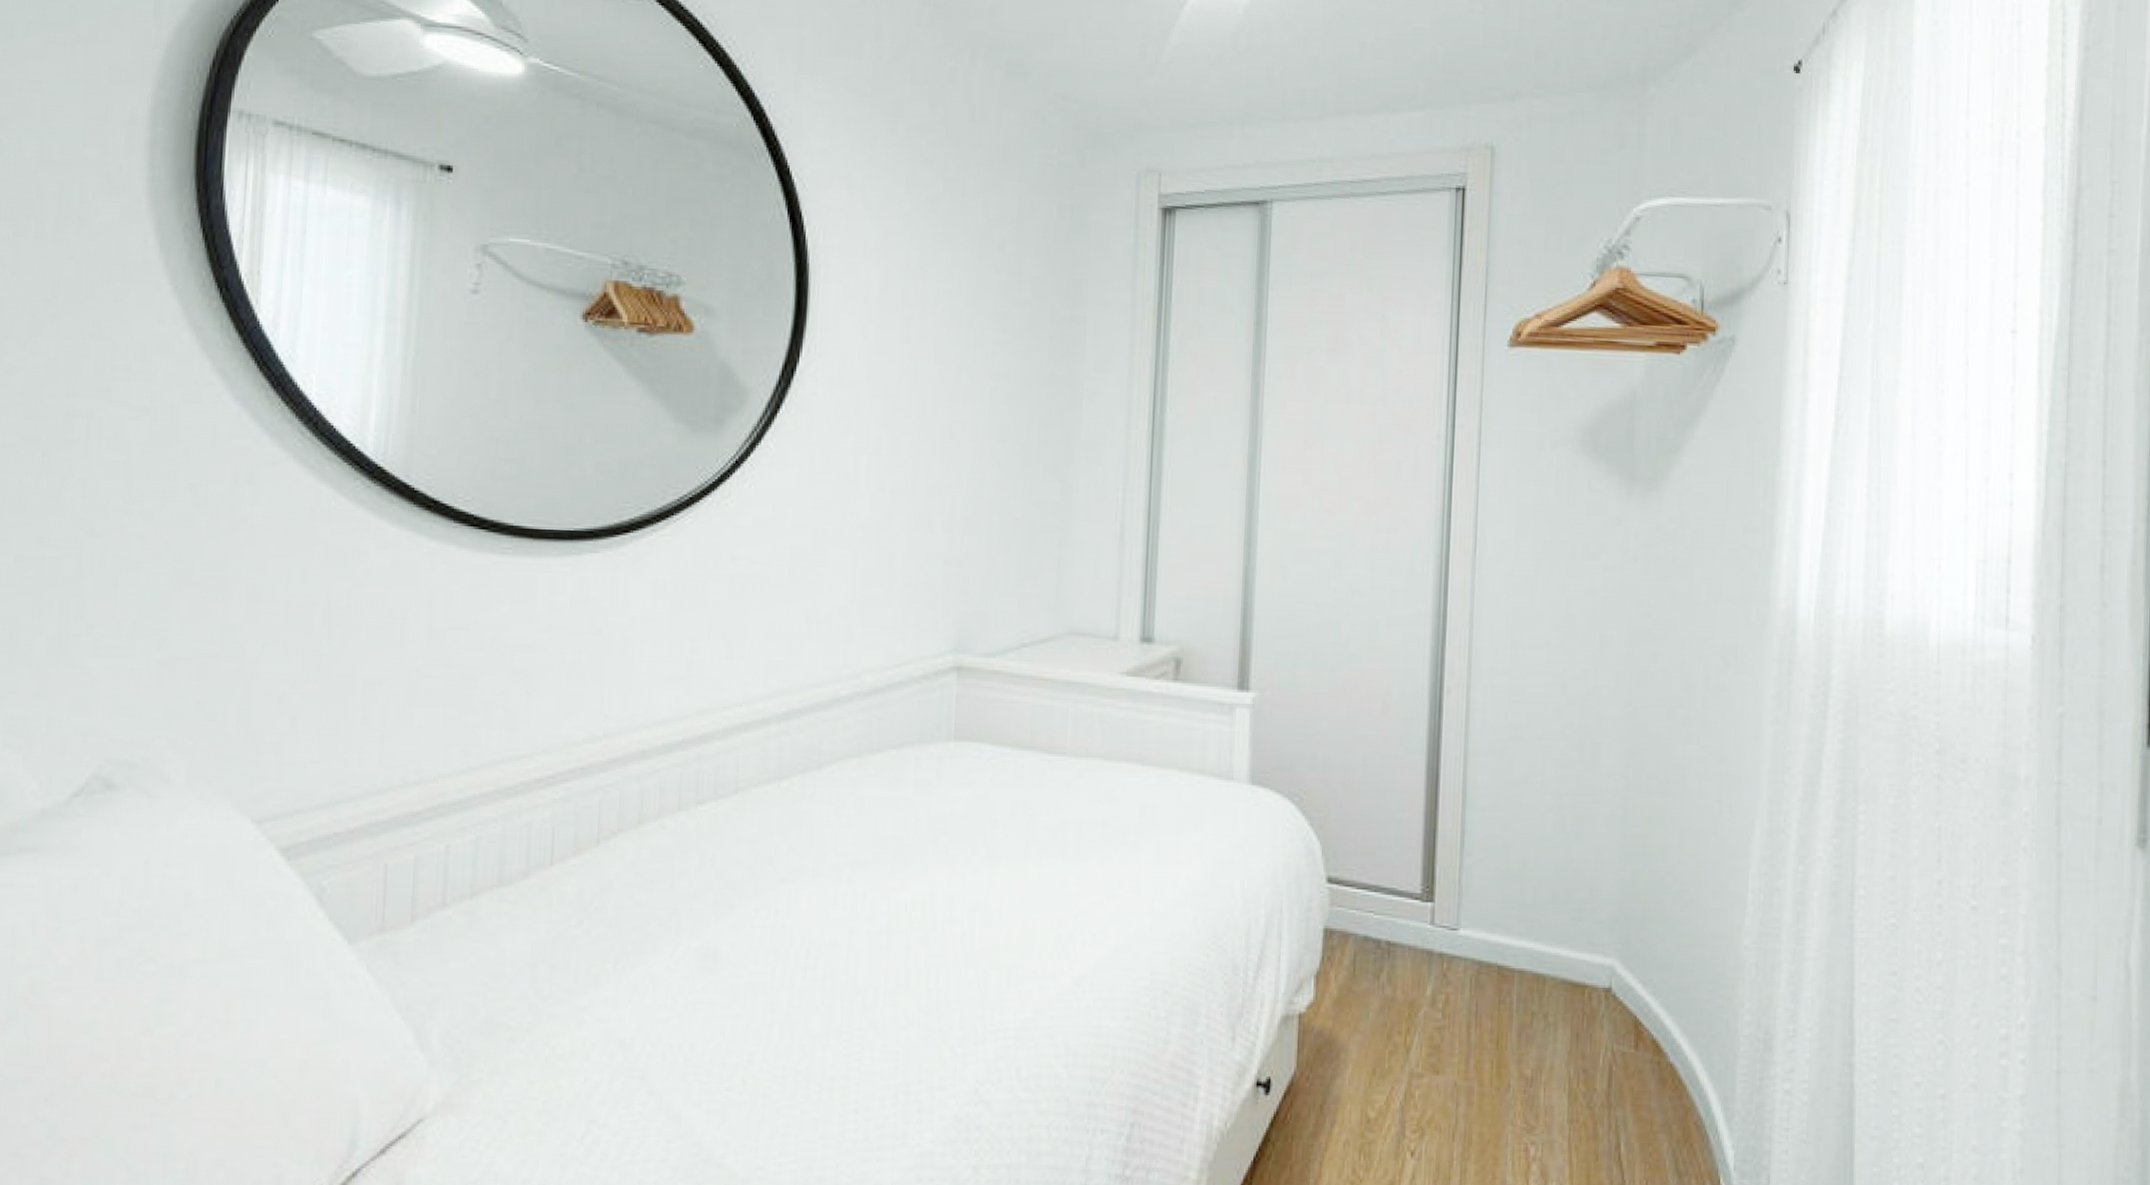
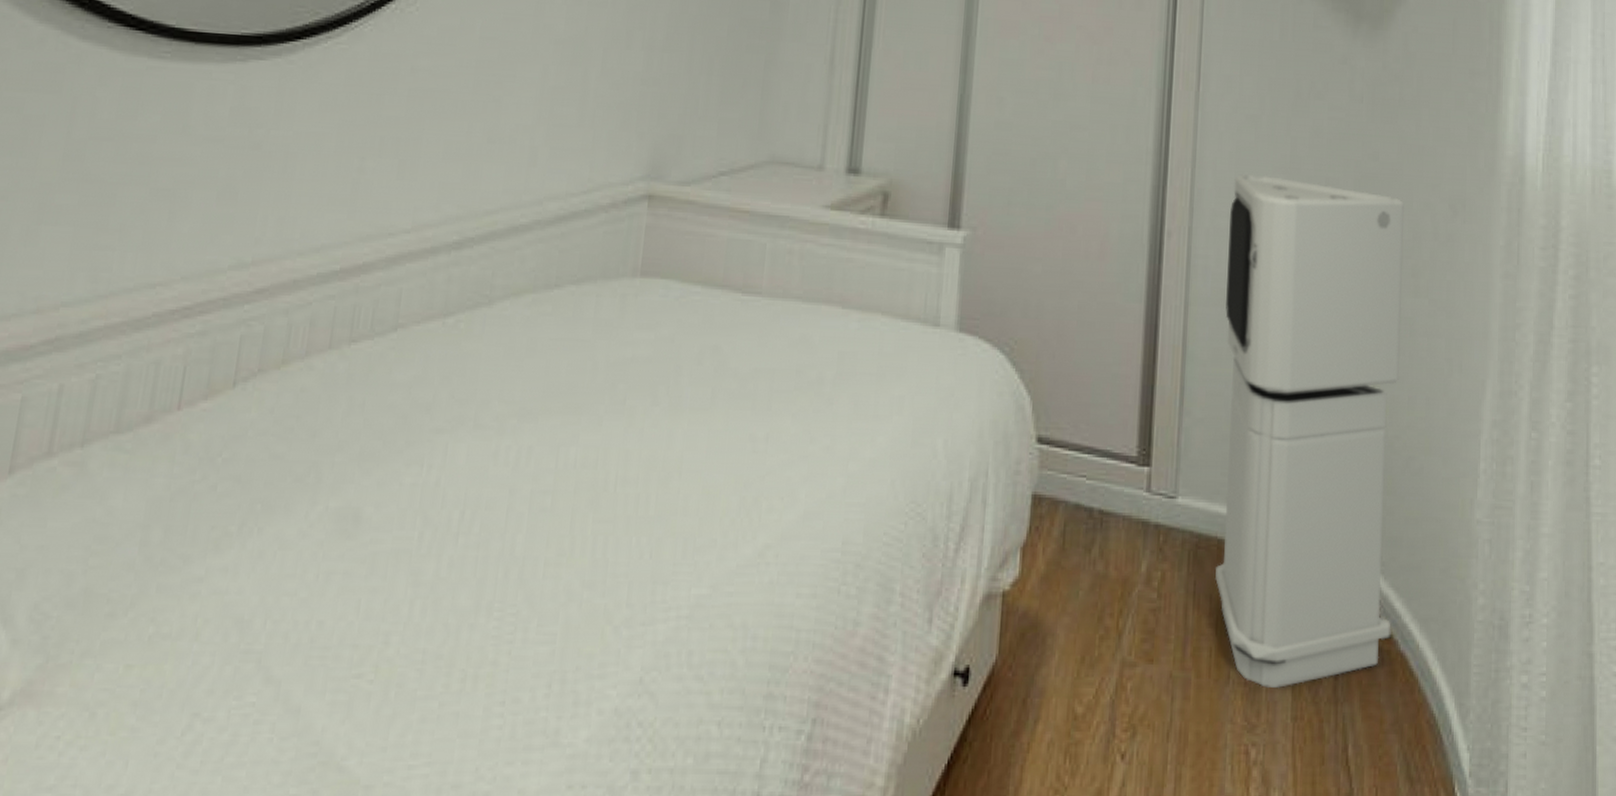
air purifier: none [1496,633,1677,1095] -> present [1215,174,1405,688]

